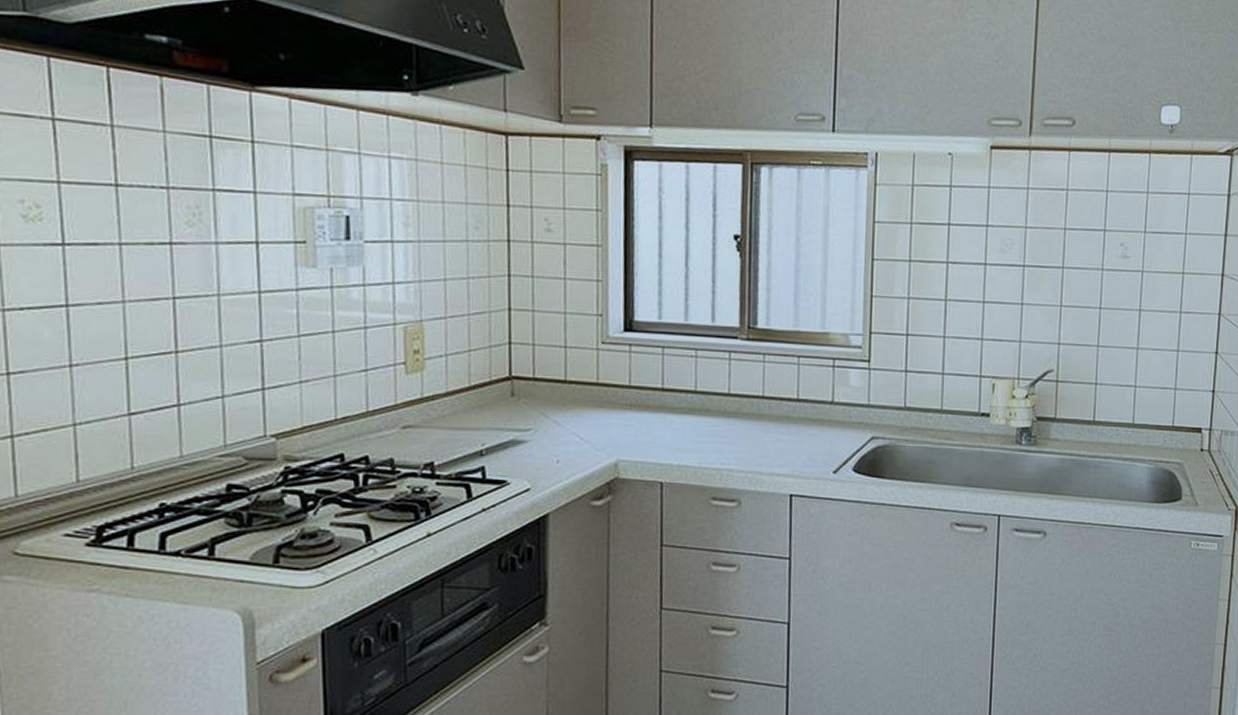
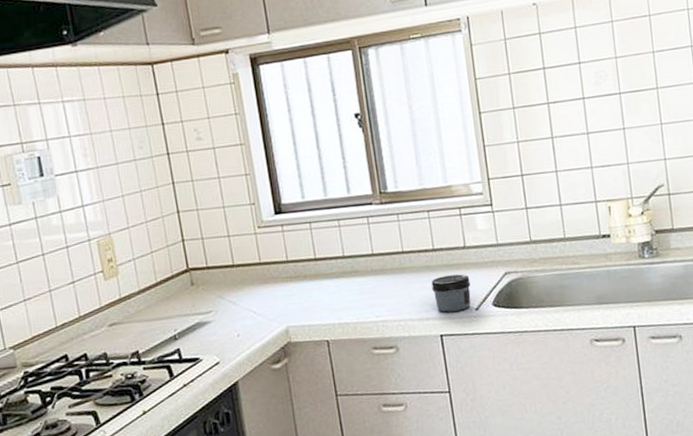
jar: none [789,430,833,471] -> present [431,274,471,313]

